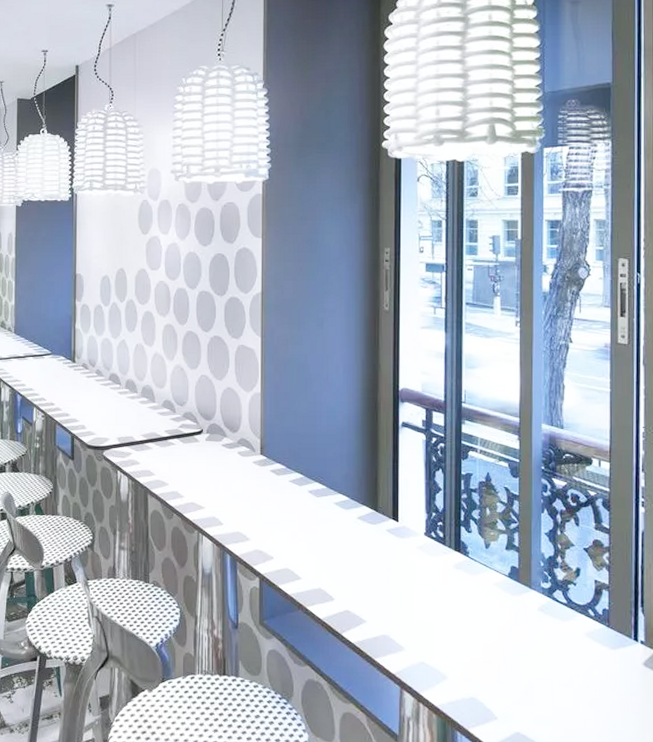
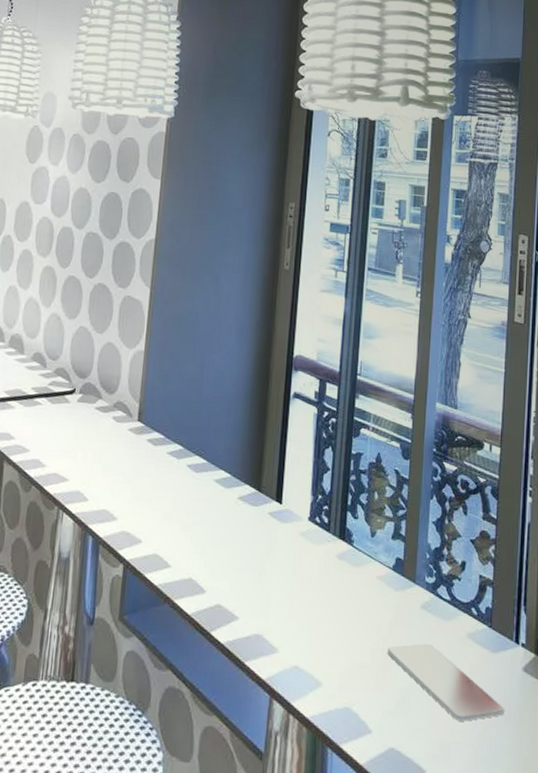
smartphone: none [508,641,627,710] -> present [387,643,505,721]

